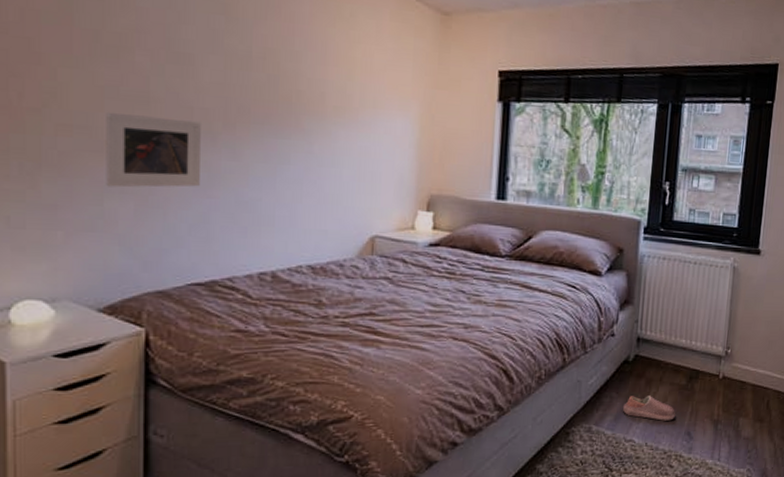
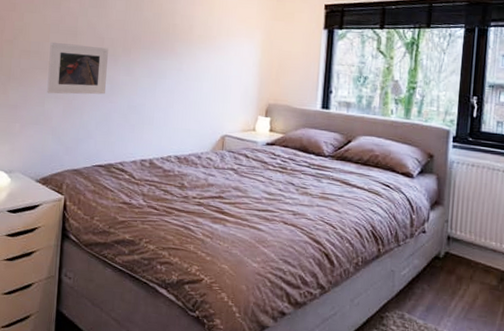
shoe: present [622,396,676,421] -> none [433,290,487,318]

